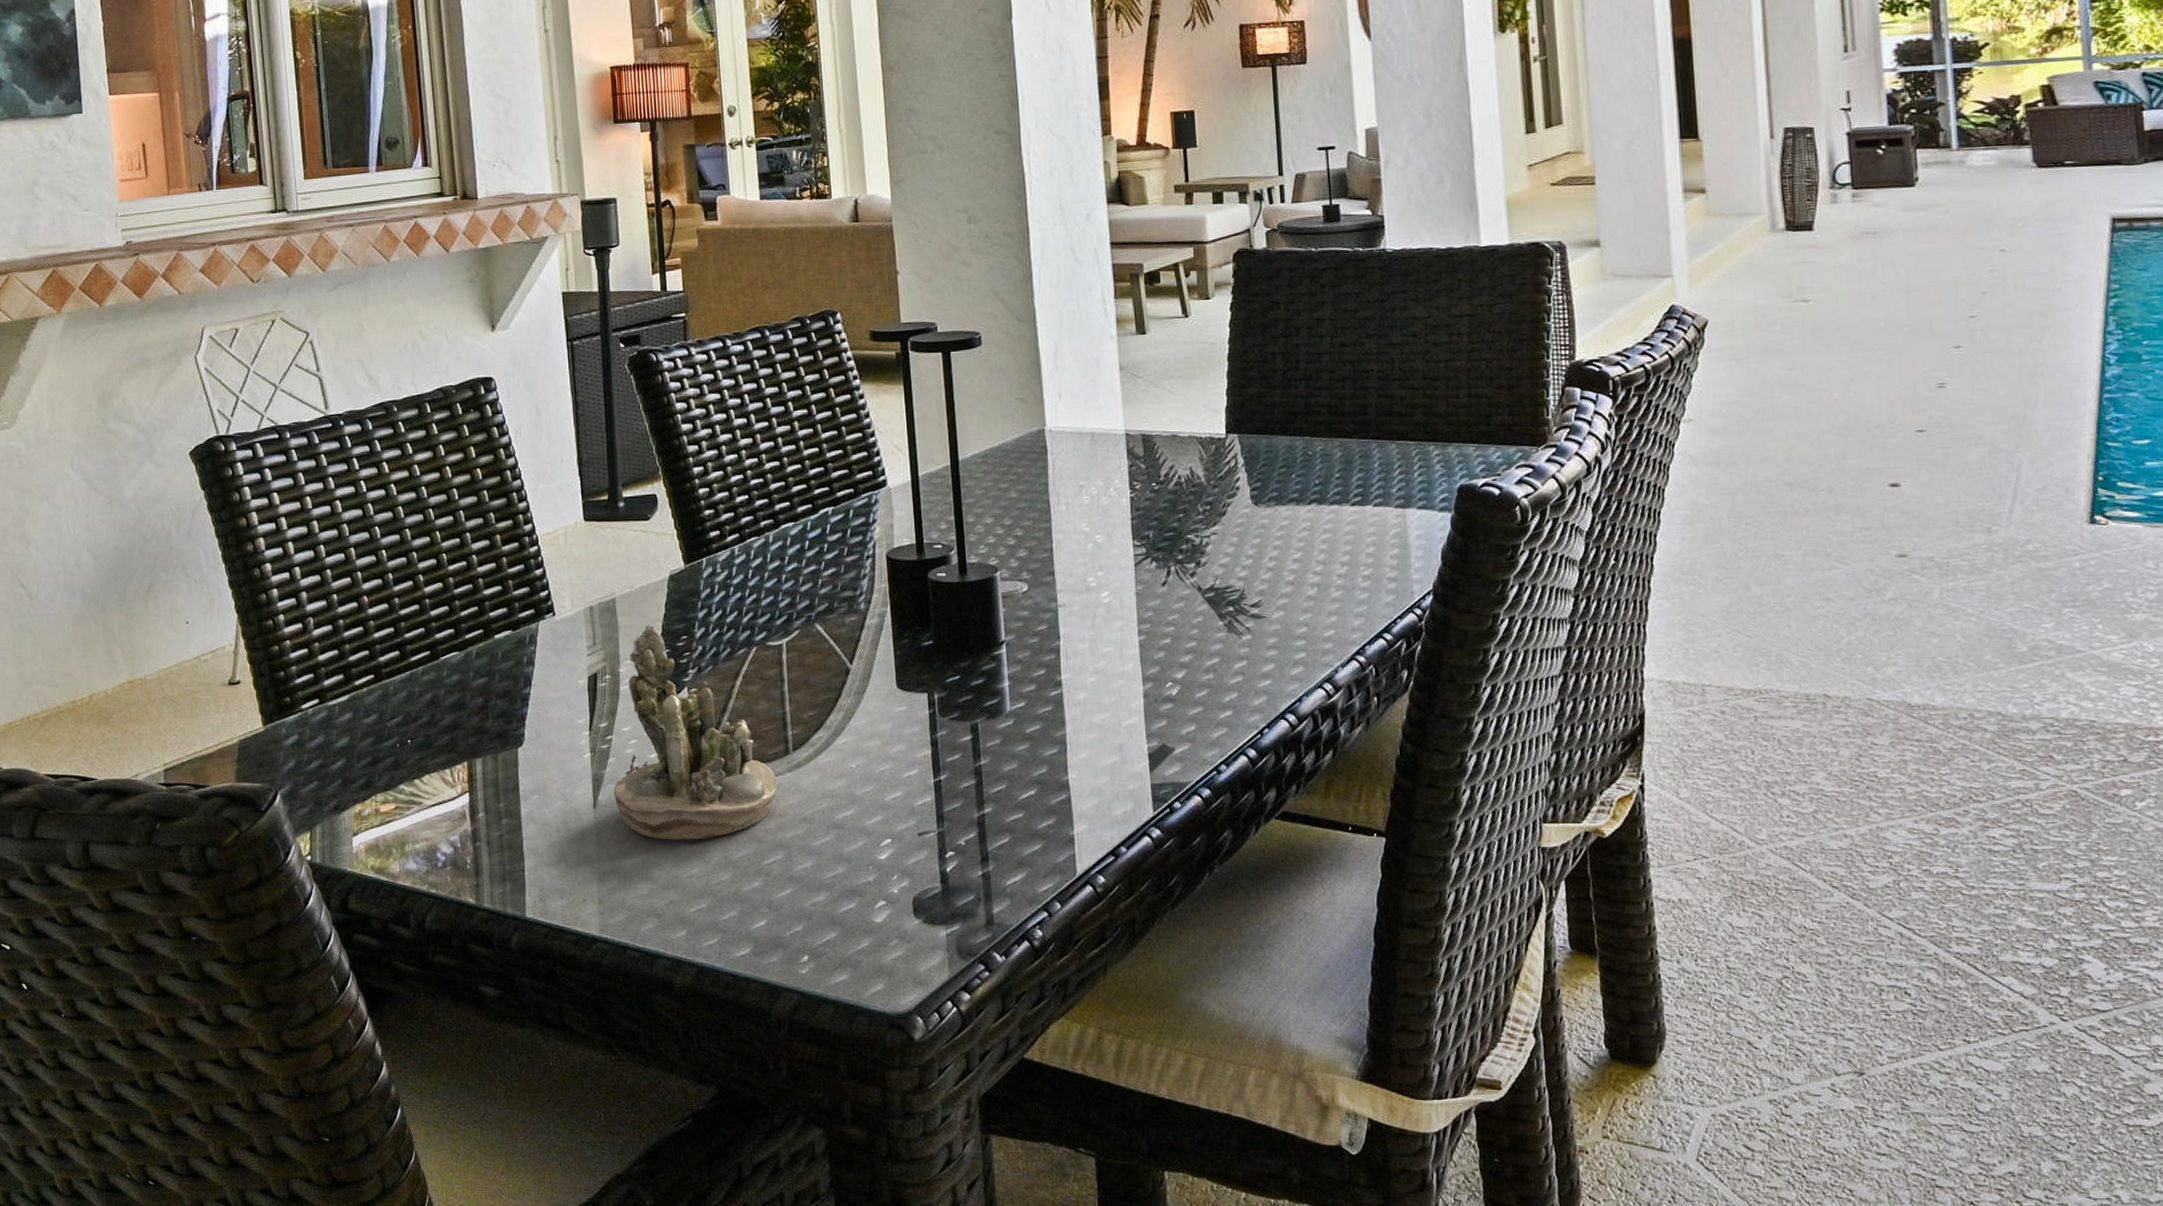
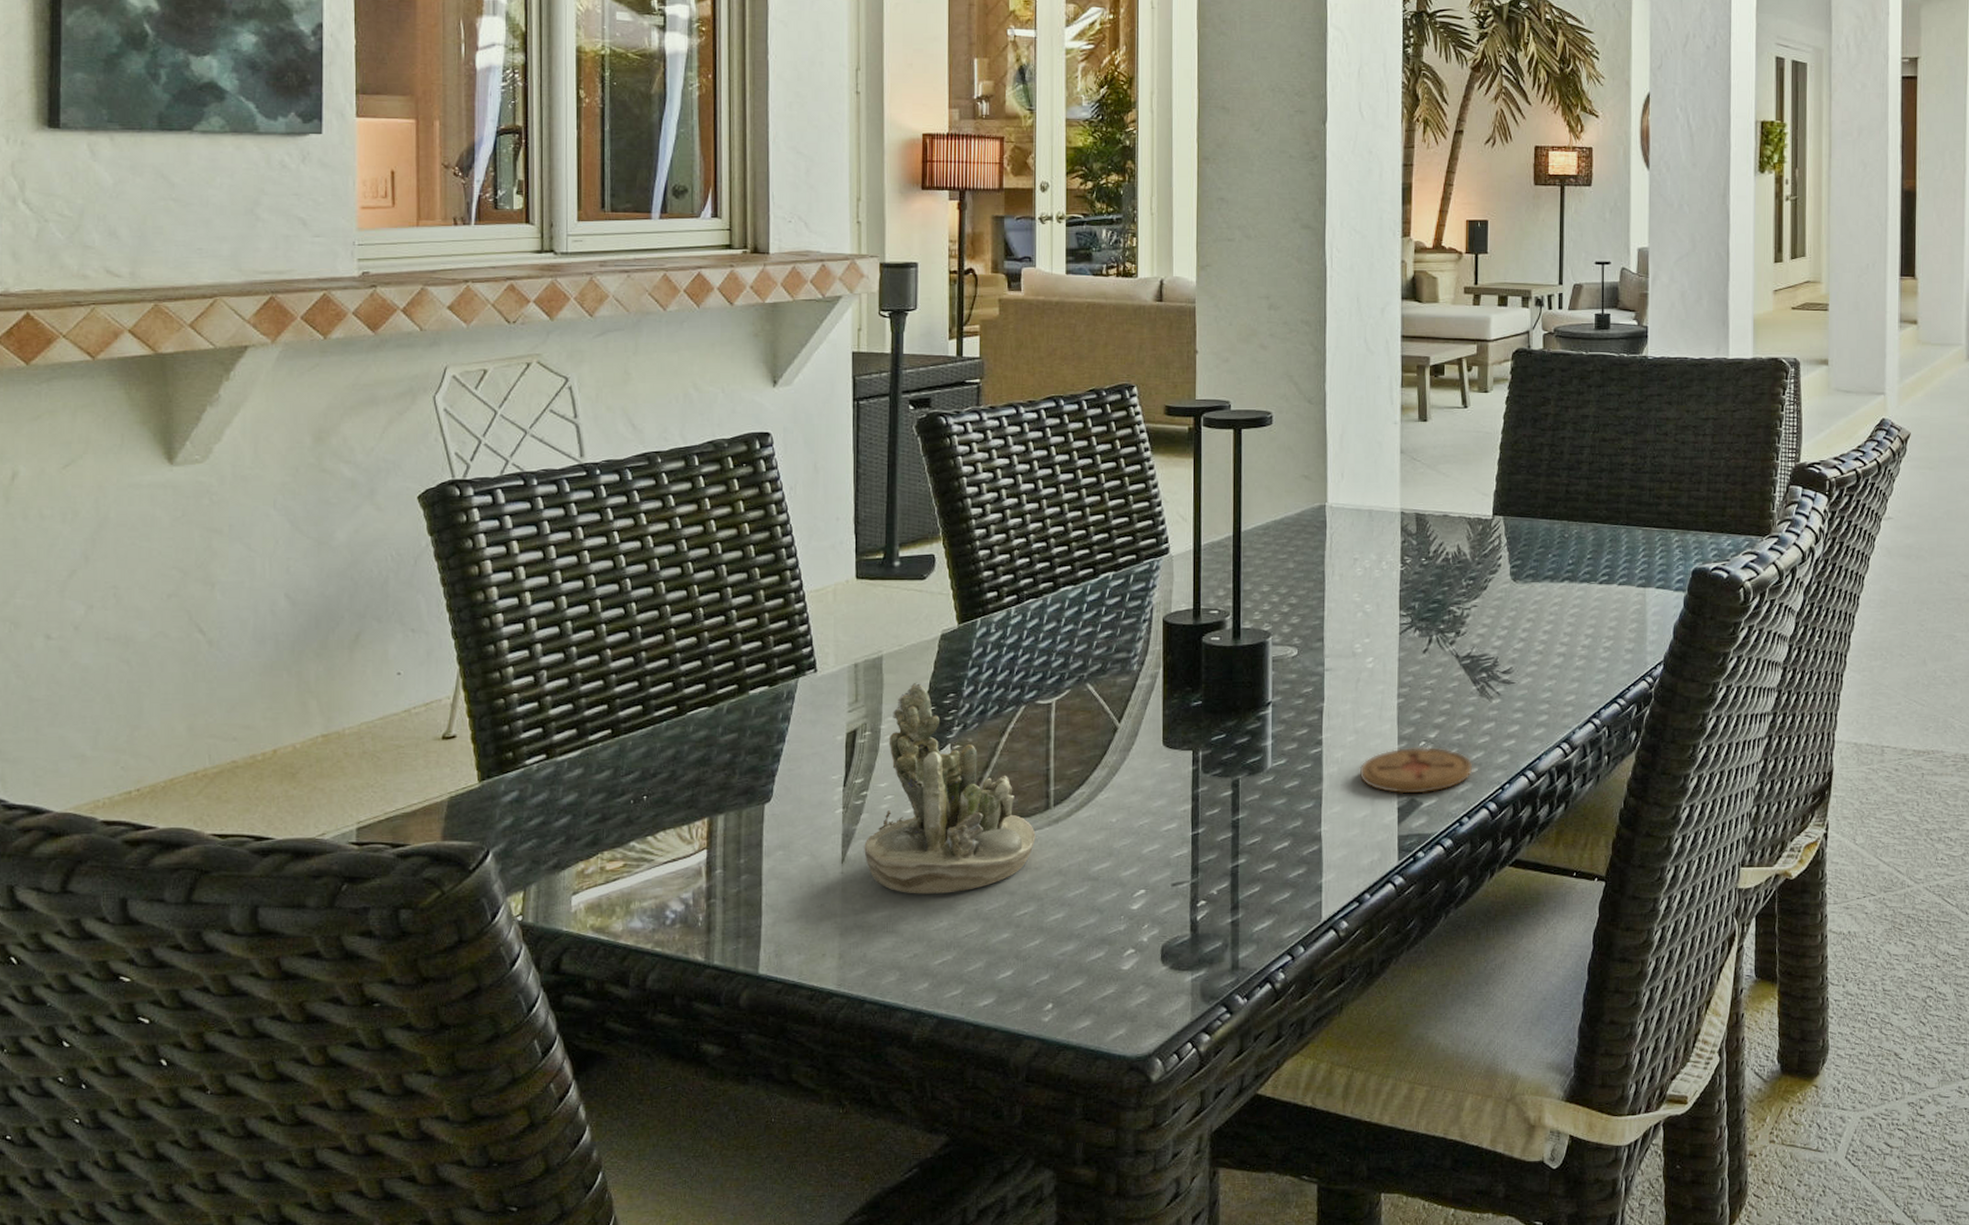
coaster: none [1103,687,1227,740] -> present [1359,746,1473,795]

